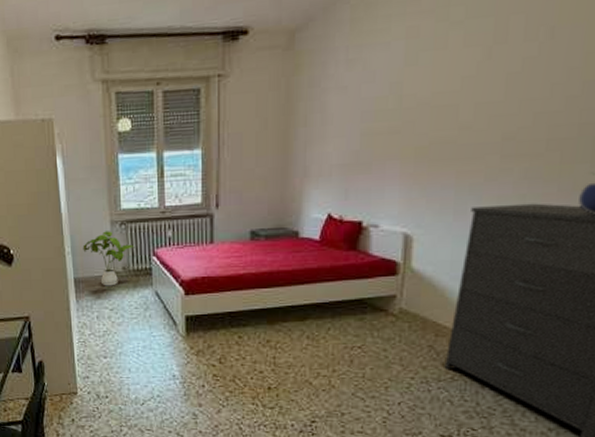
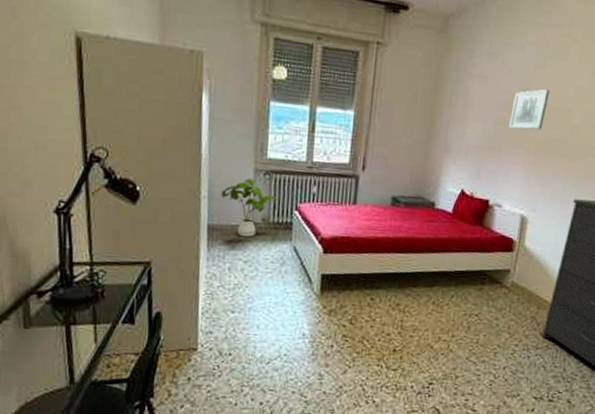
wall art: none [378,86,428,139] -> present [509,88,551,130]

